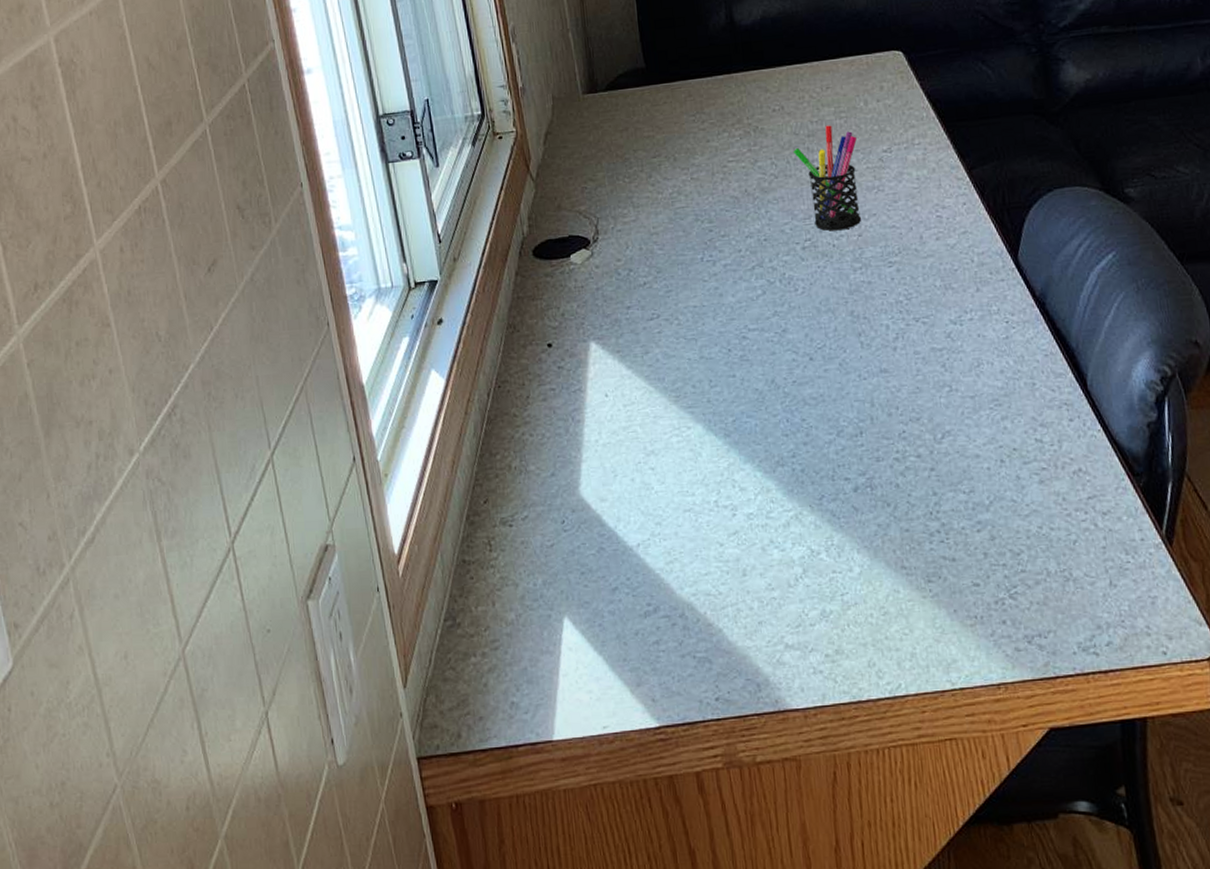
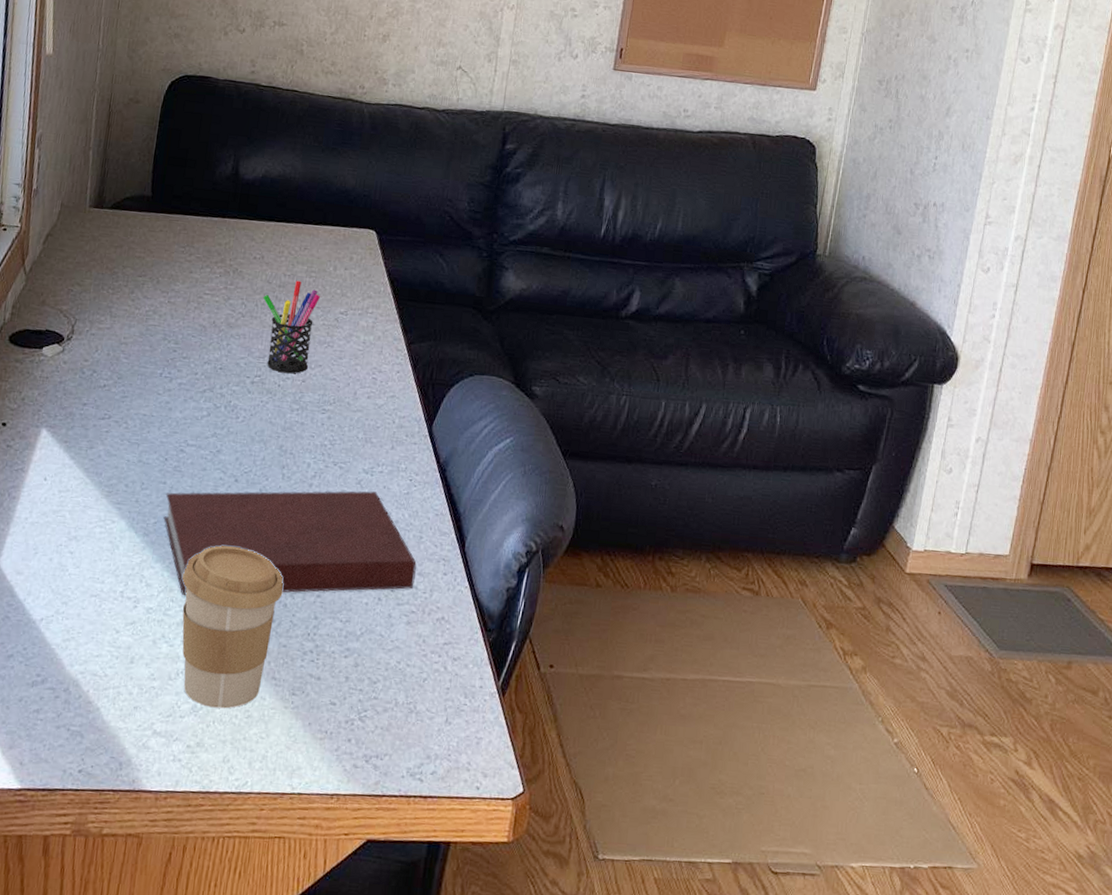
notebook: none [738,342,1038,493] -> present [163,491,417,595]
coffee cup: none [777,431,892,610] -> present [182,545,283,709]

